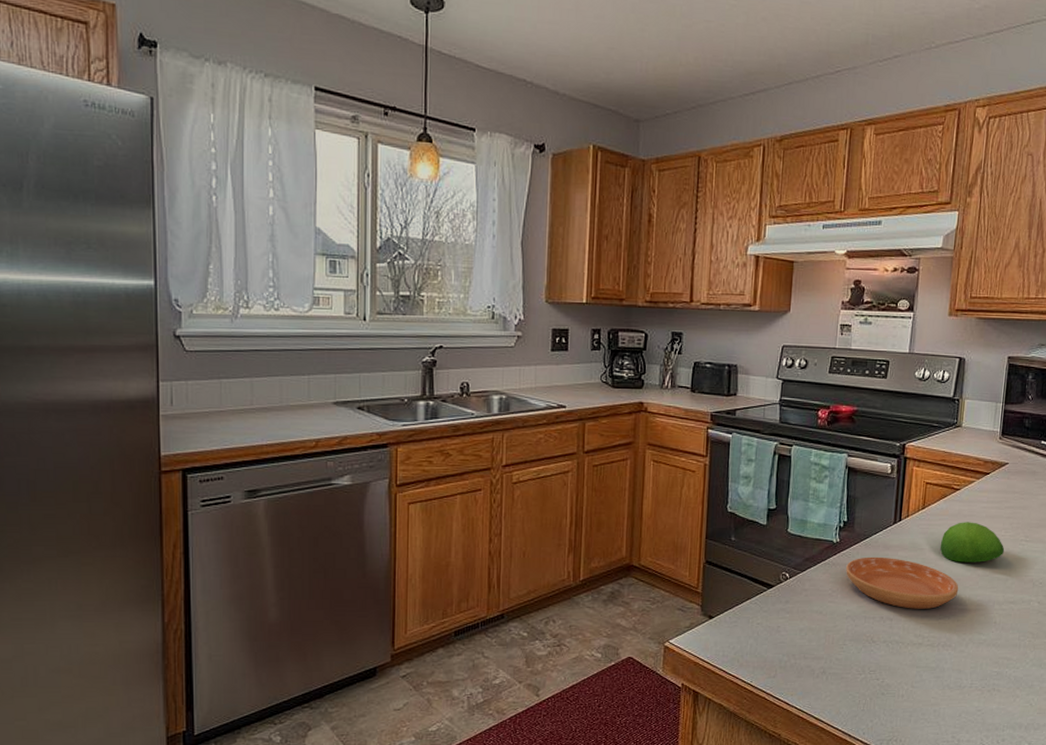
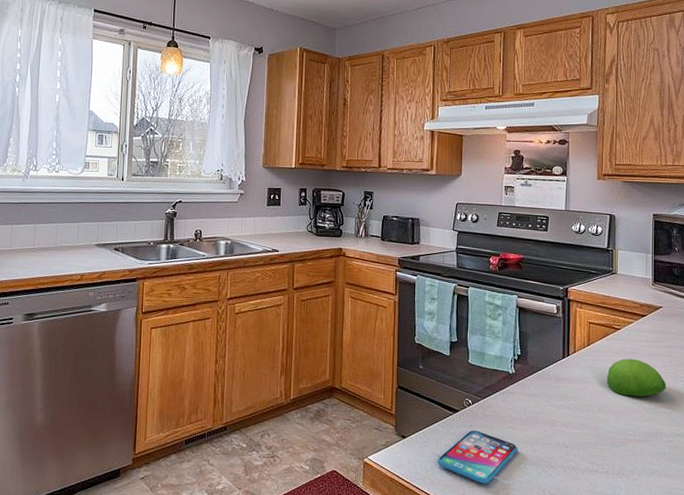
smartphone: none [747,606,838,664] -> present [437,430,518,484]
saucer: present [846,557,959,609] -> none [522,387,627,438]

